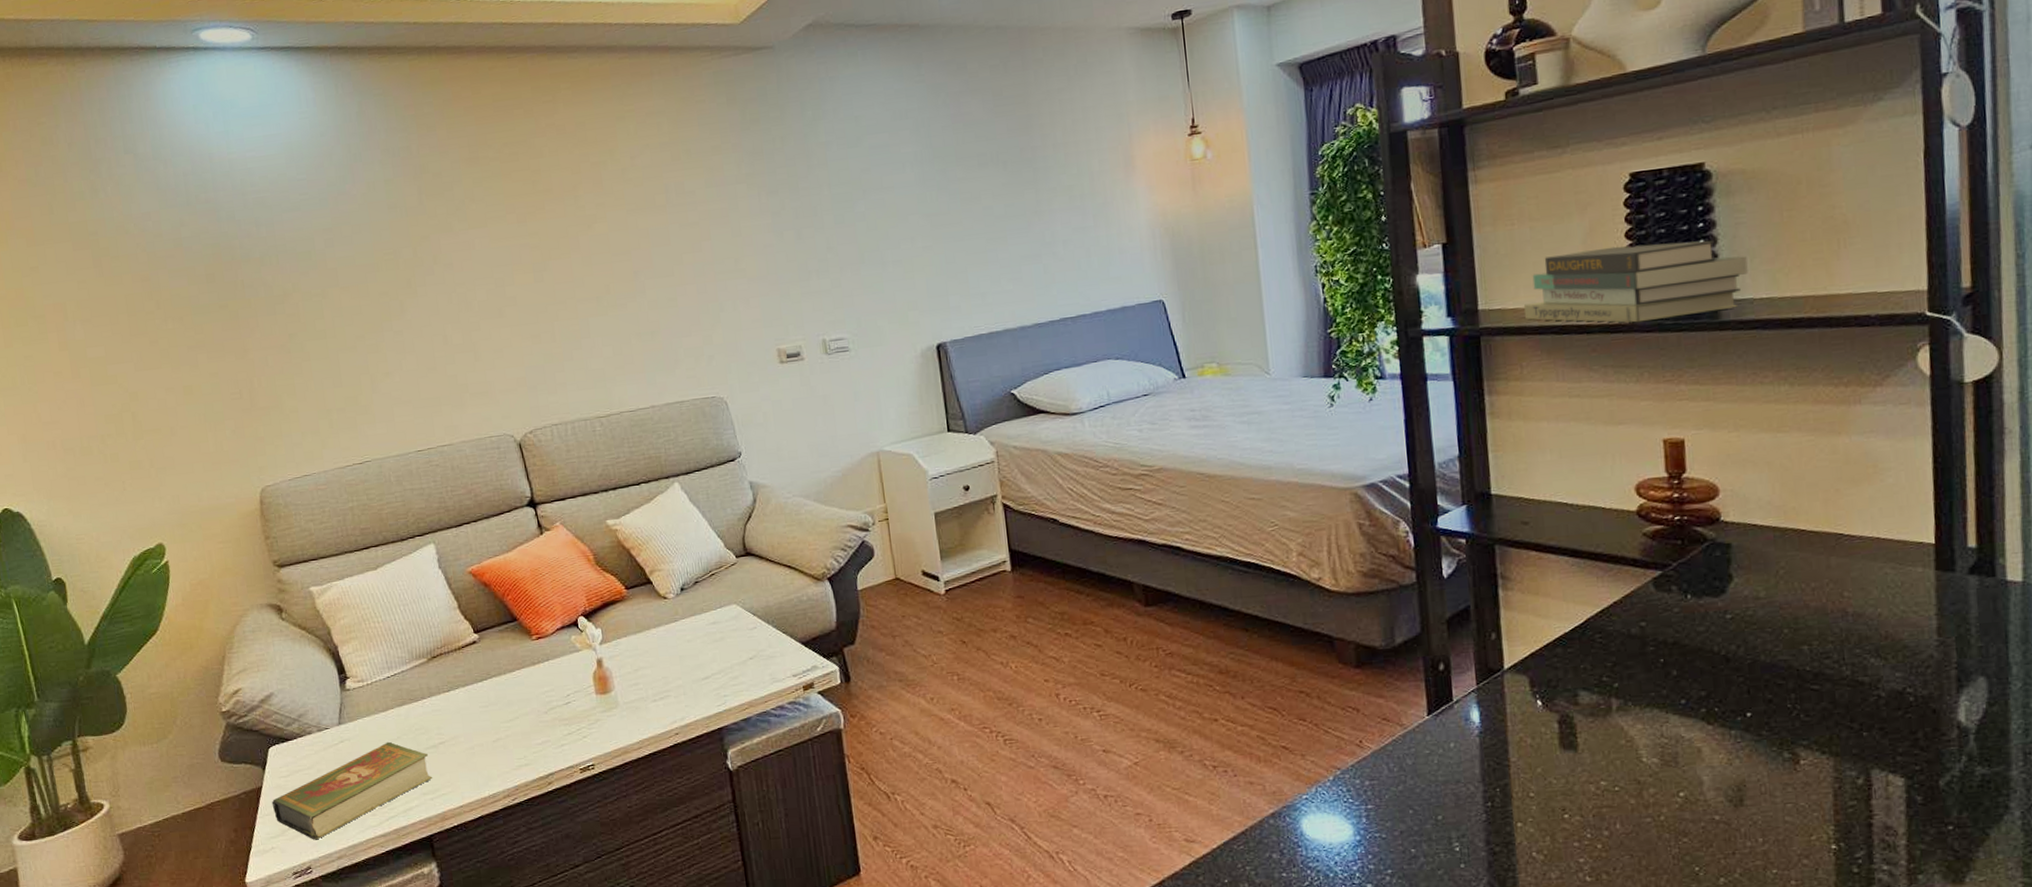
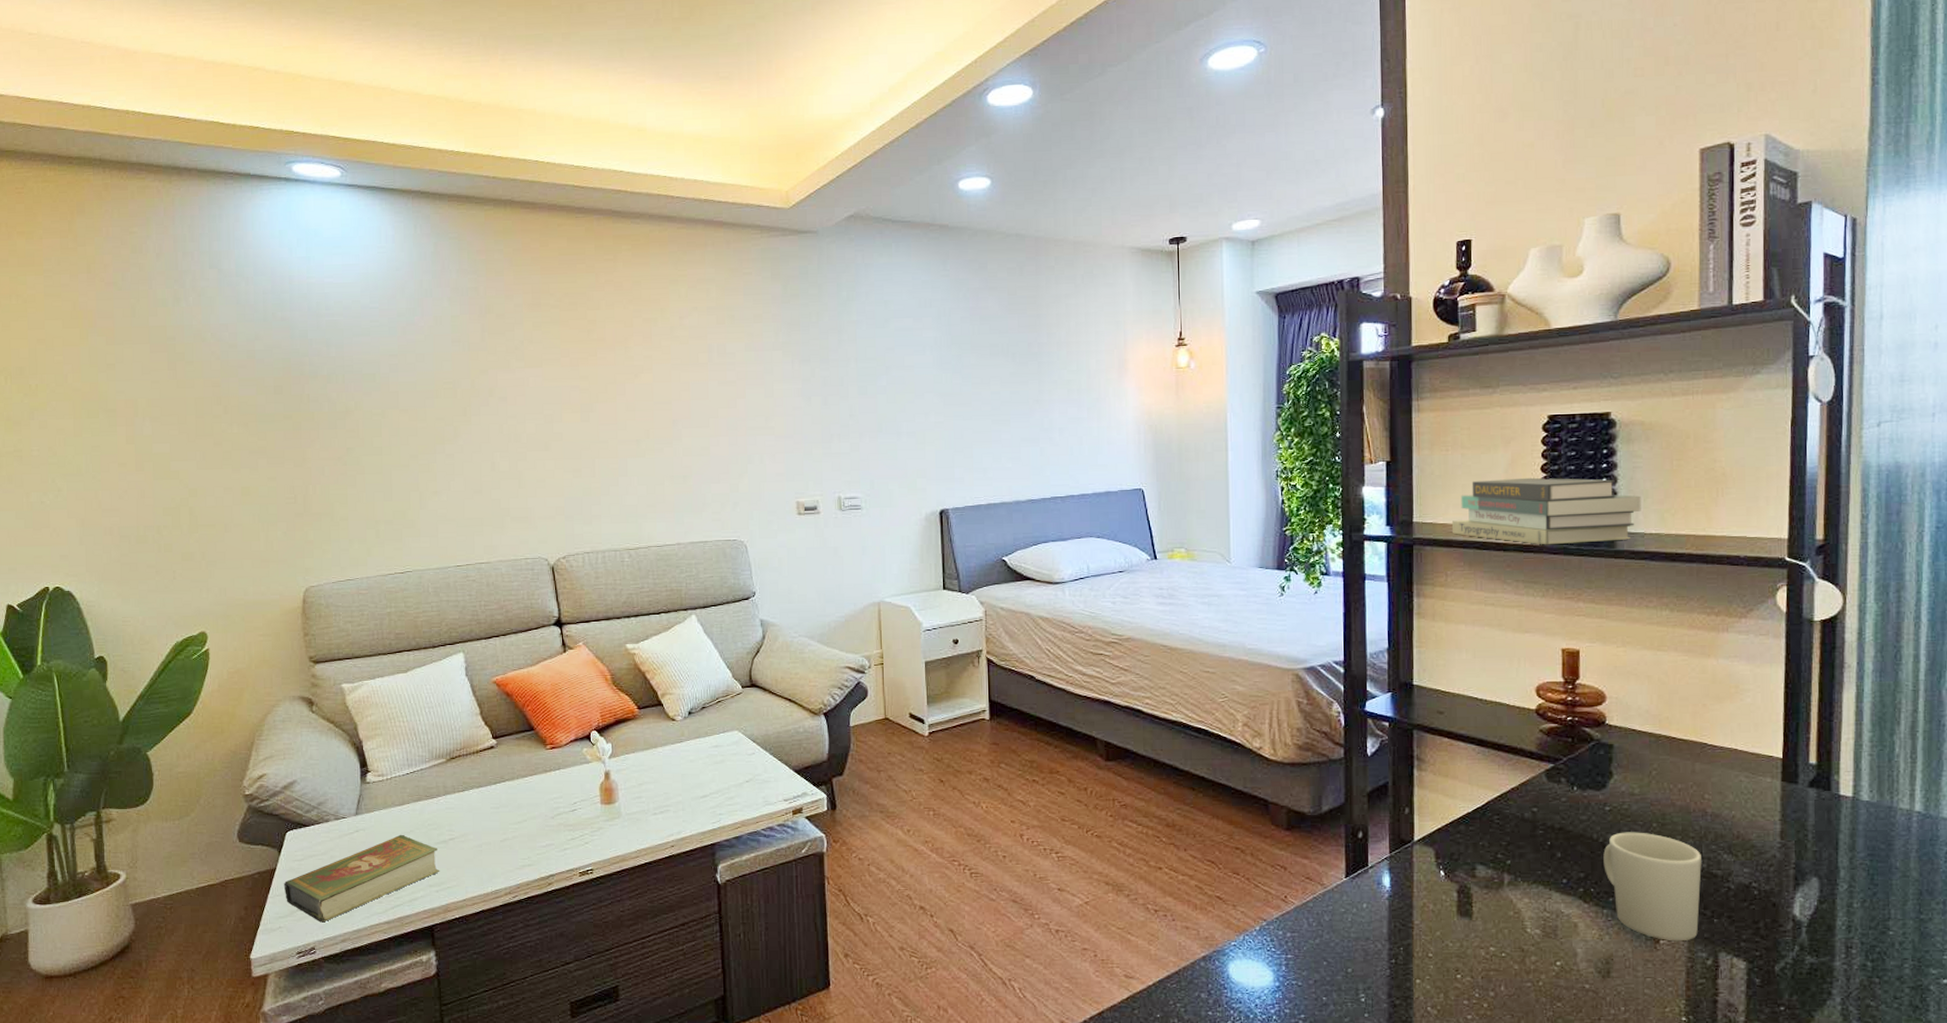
mug: none [1727,640,1845,761] -> present [1603,832,1702,942]

